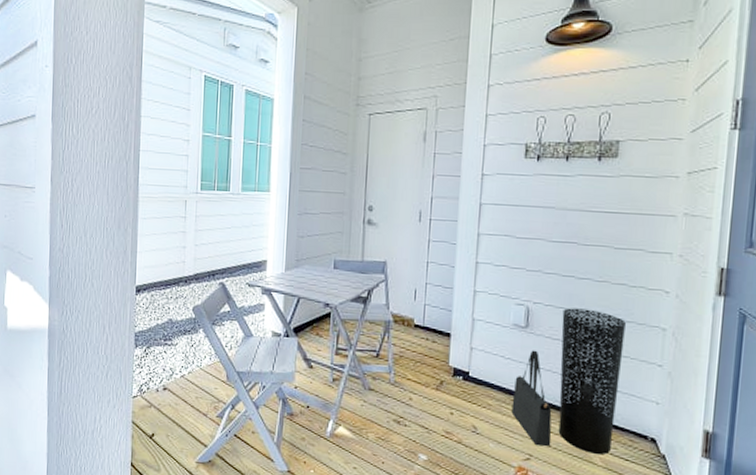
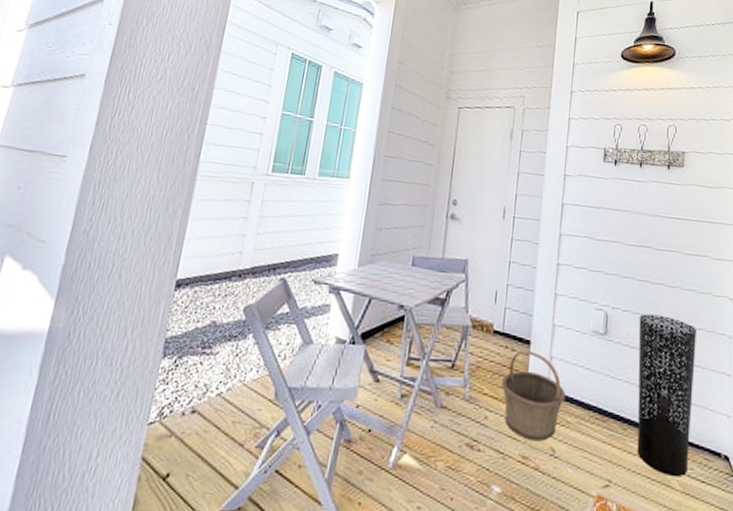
basket: none [424,342,487,420] -> present [501,350,566,442]
tote bag: present [511,350,552,446] -> none [590,359,631,469]

